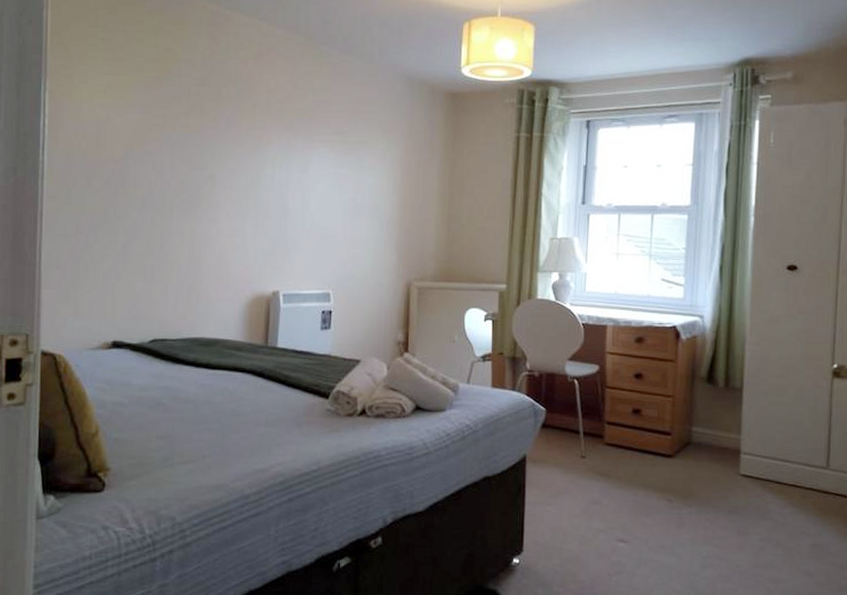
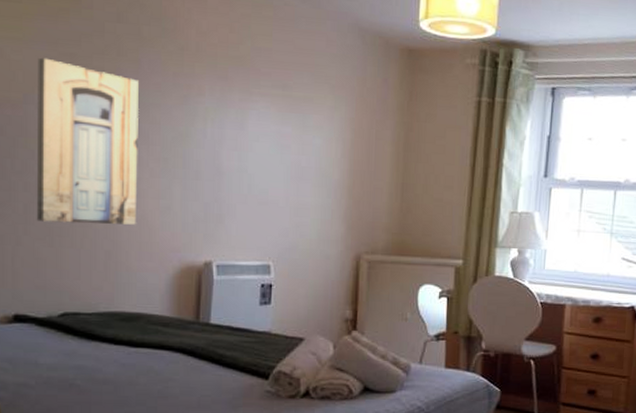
wall art: none [132,119,218,261] -> present [36,57,139,225]

